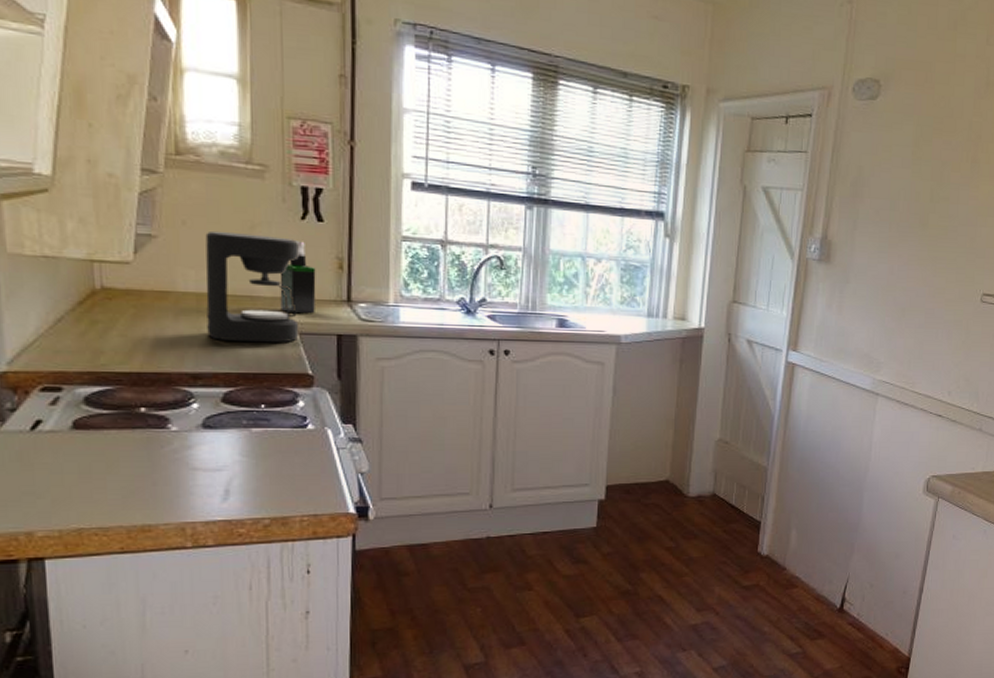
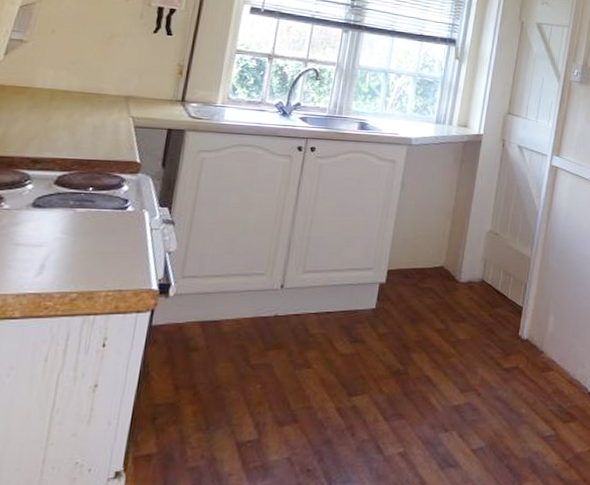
coffee maker: present [205,230,299,343] -> none [54,39,148,135]
spray bottle: present [280,241,316,314] -> none [122,50,159,110]

